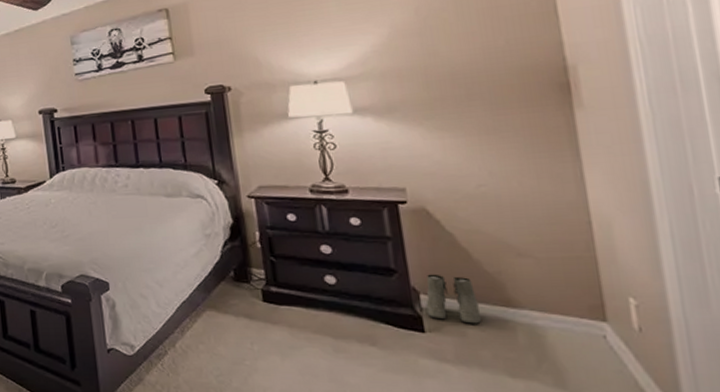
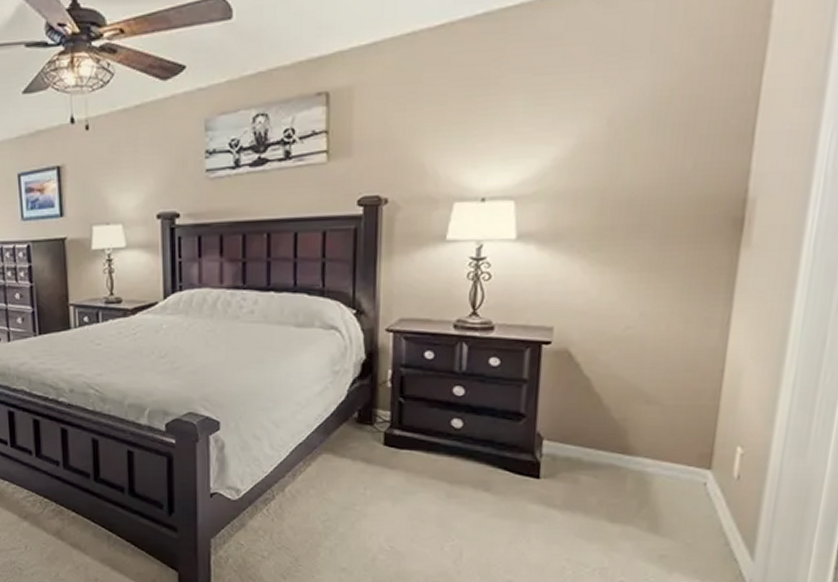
boots: present [425,274,481,324] -> none [546,419,598,470]

